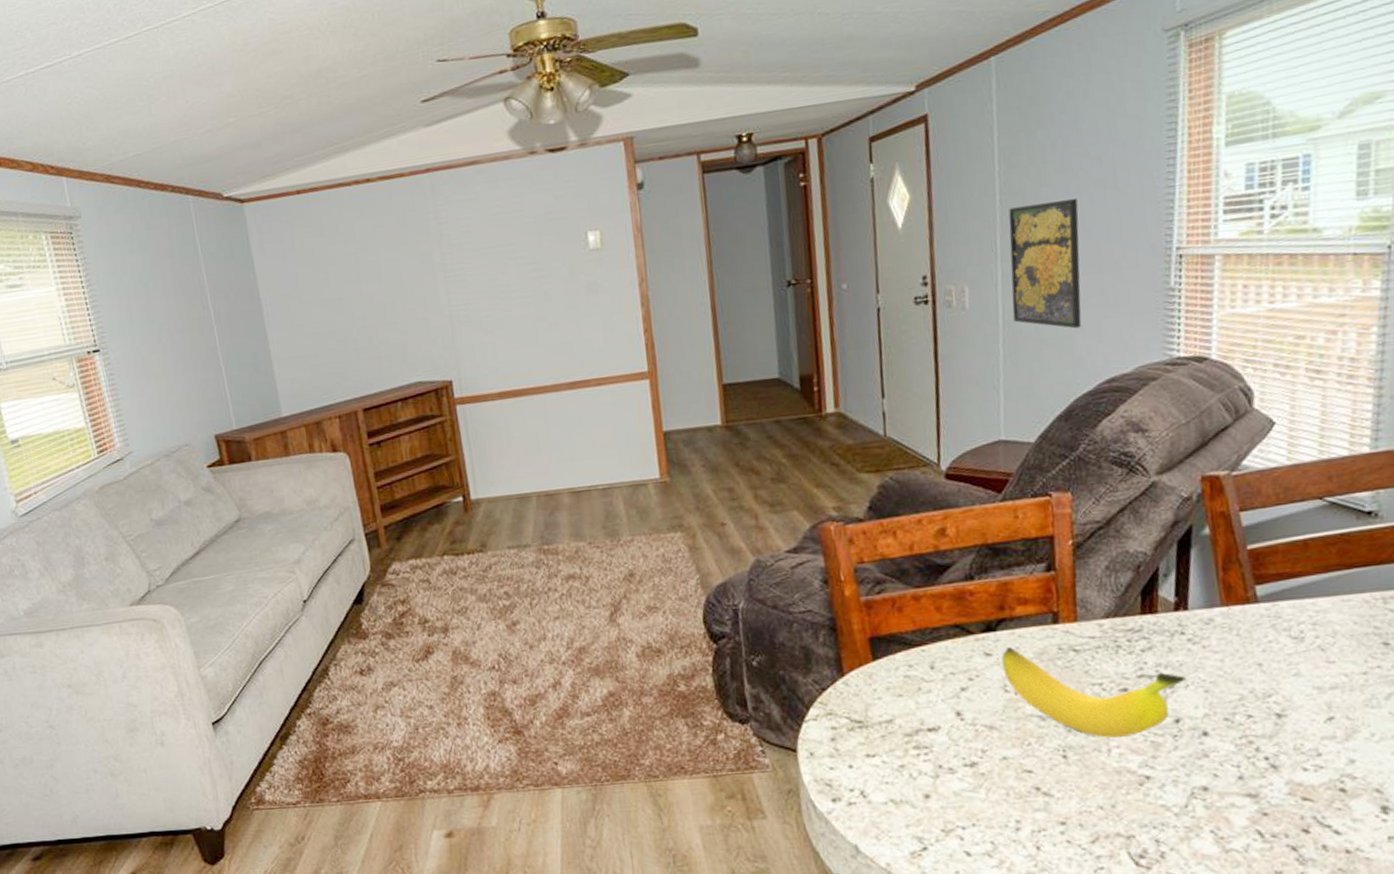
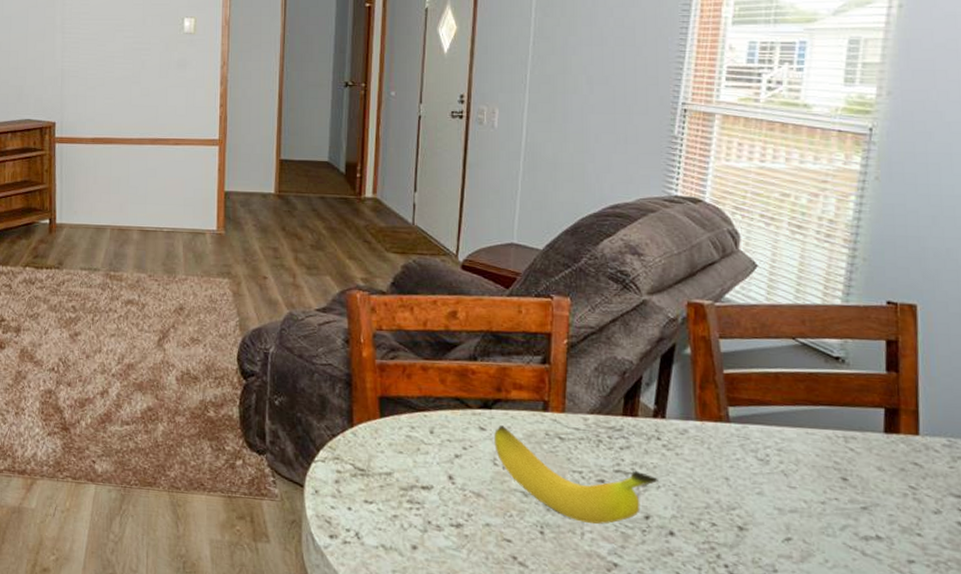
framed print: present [1008,199,1082,329] -> none [534,49,600,158]

